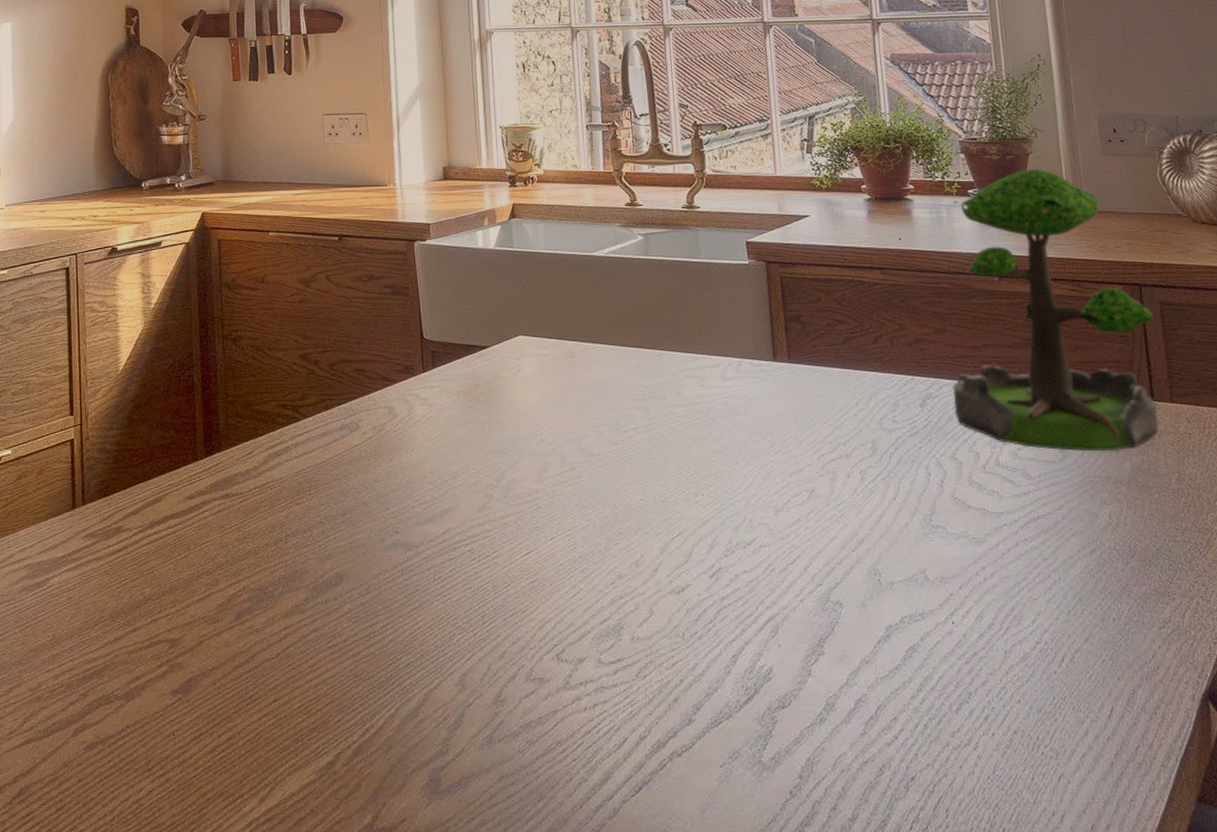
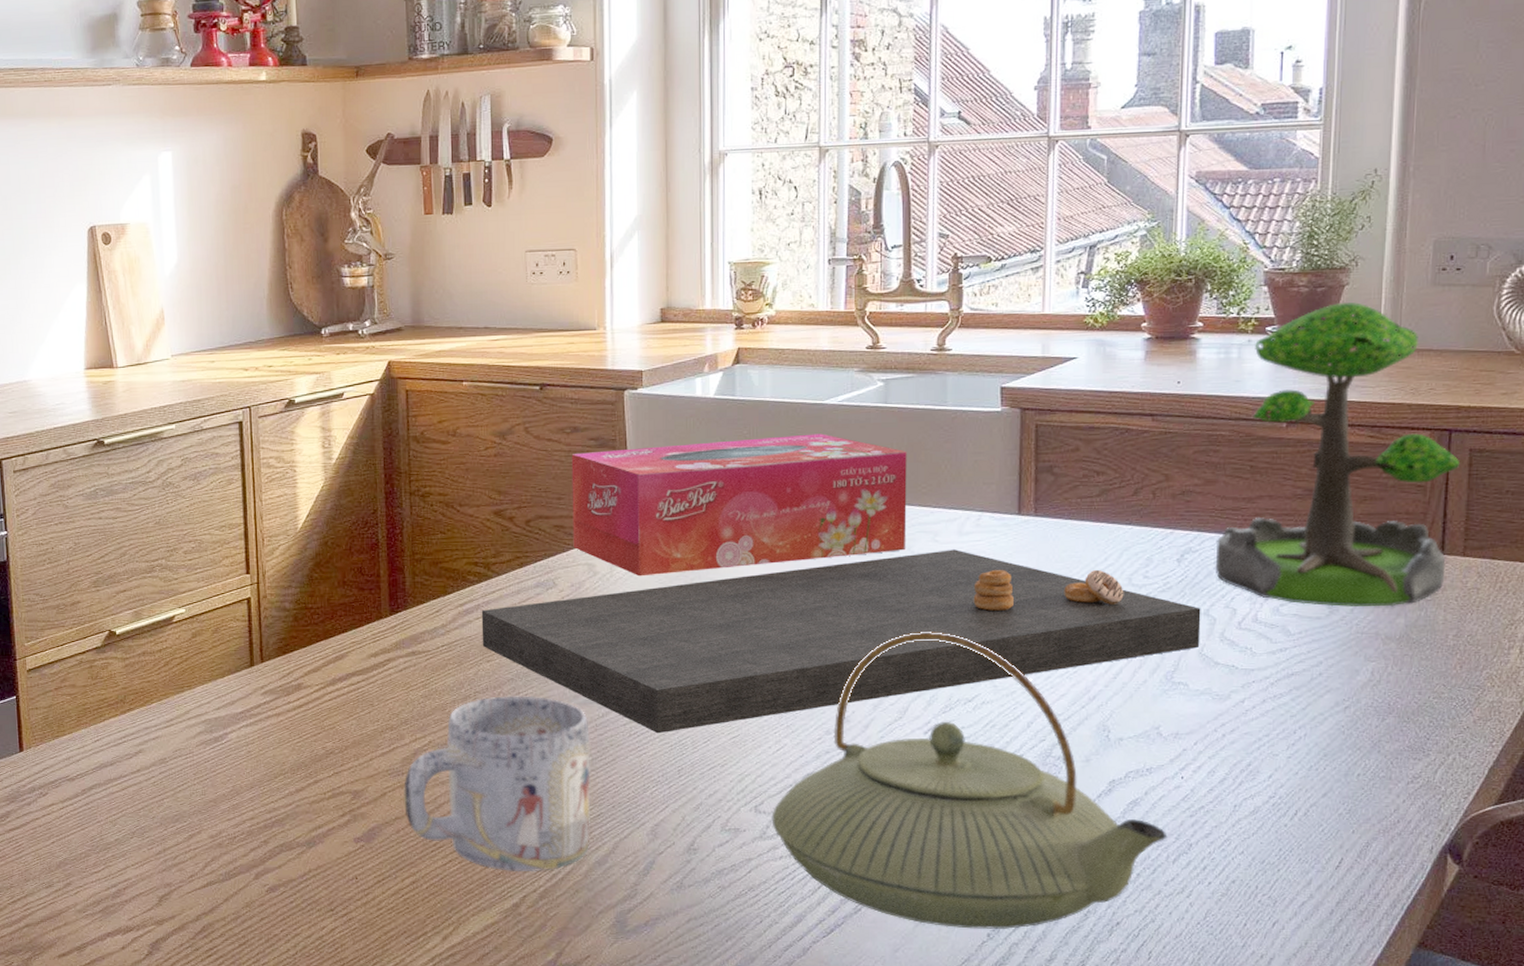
mug: none [218,539,401,727] -> present [402,696,591,872]
cutting board: none [290,394,952,579] -> present [481,549,1201,734]
tissue box: none [369,283,677,420] -> present [571,433,907,577]
teapot: none [573,475,948,786] -> present [771,632,1168,929]

